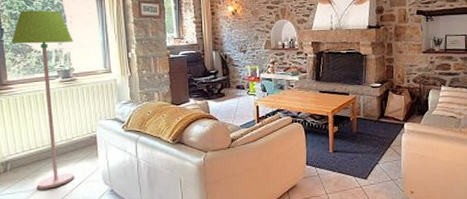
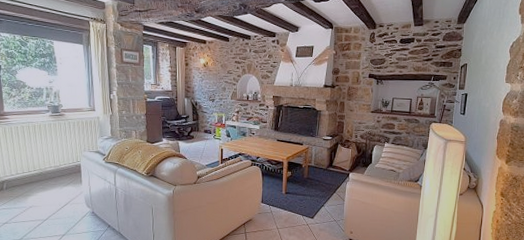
floor lamp: present [11,10,75,189] -> none [7,50,62,207]

